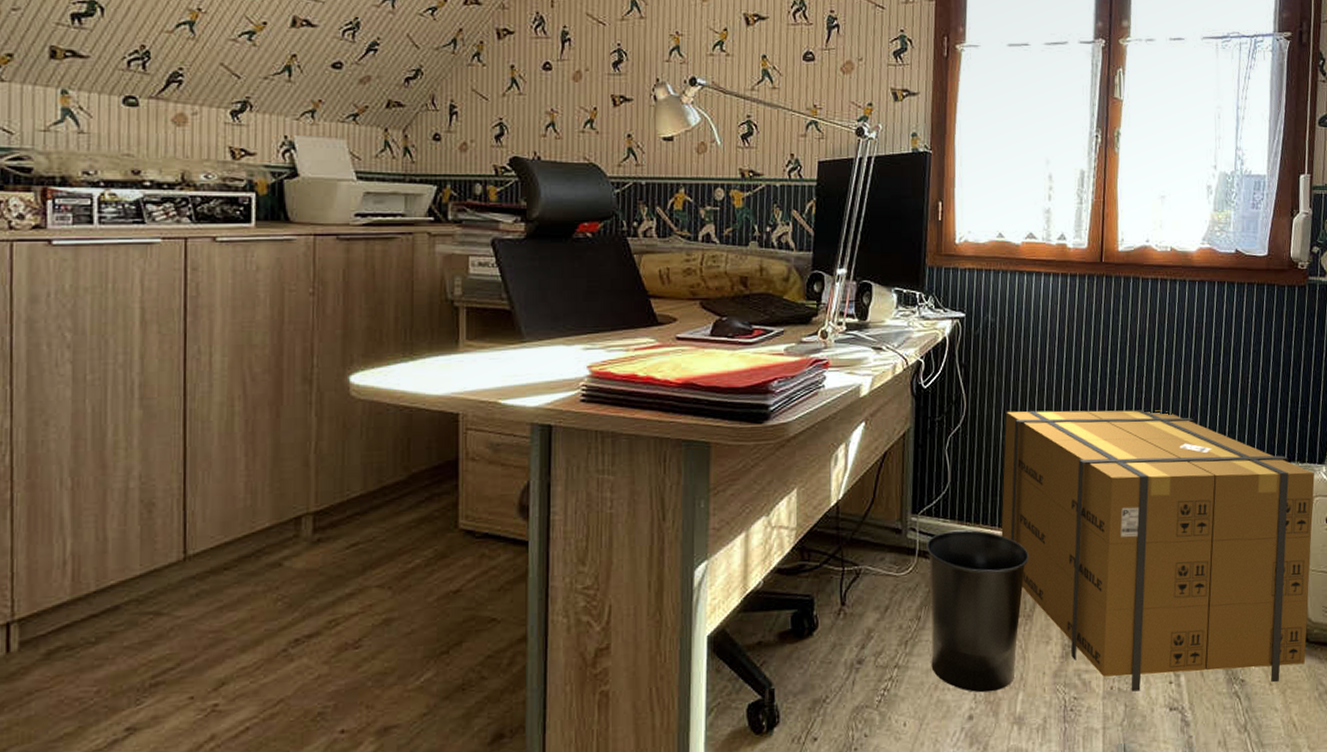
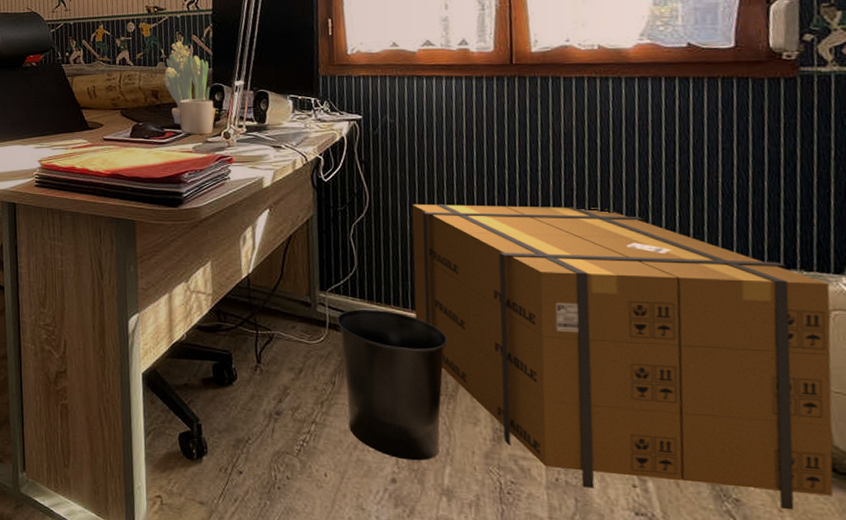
potted flower: none [755,216,814,320] -> present [163,41,216,124]
mug: none [771,288,812,334] -> present [178,98,214,135]

